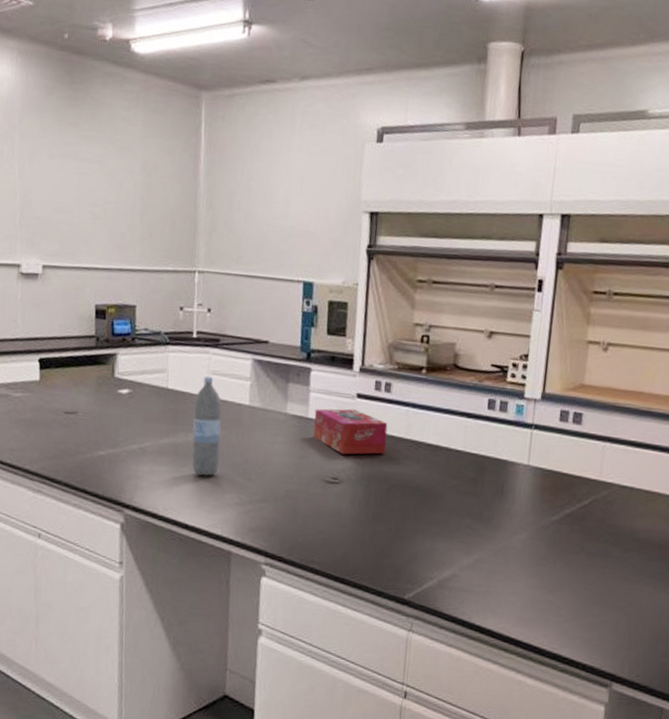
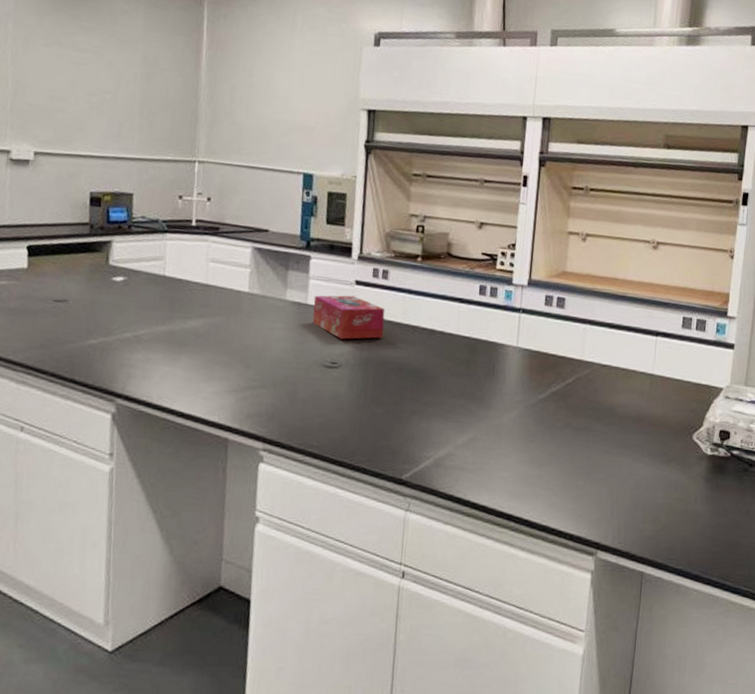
water bottle: present [192,376,222,476] -> none [188,263,221,363]

